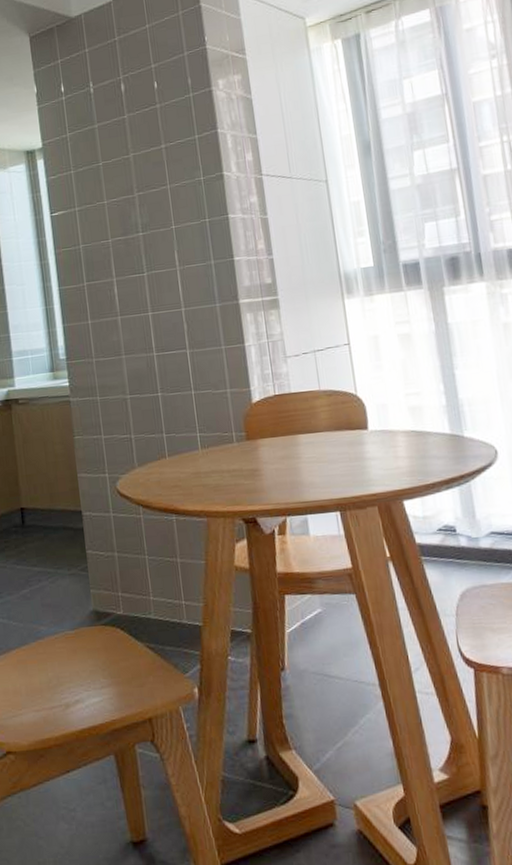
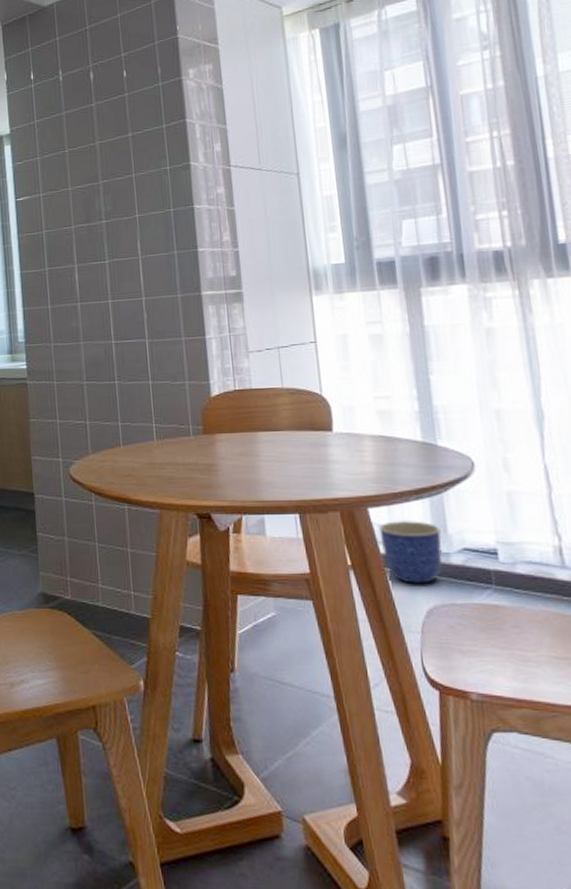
planter: none [414,509,473,570] -> present [379,519,443,583]

